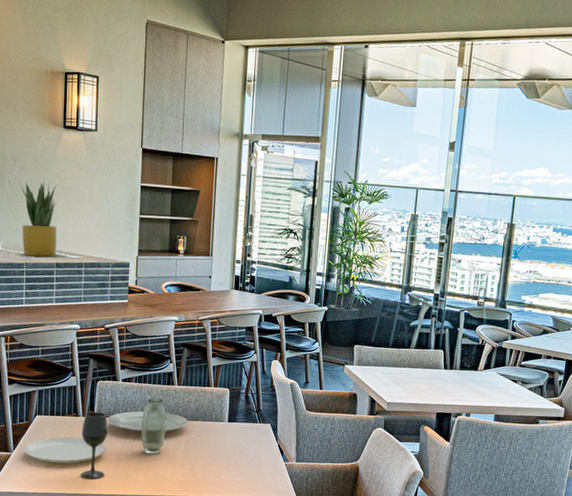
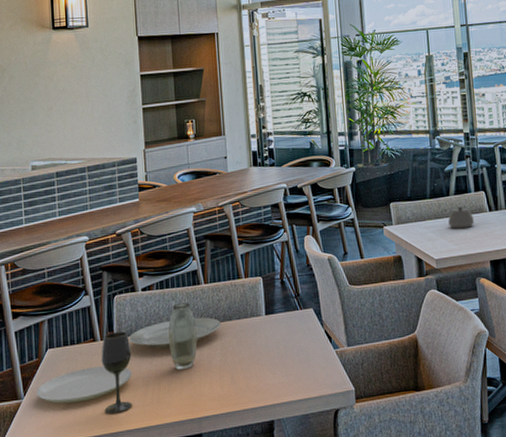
planter: present [19,181,57,257] -> none [9,87,56,171]
sugar bowl: none [404,359,430,380] -> present [447,205,475,229]

